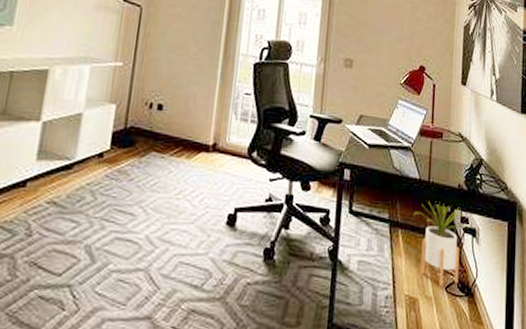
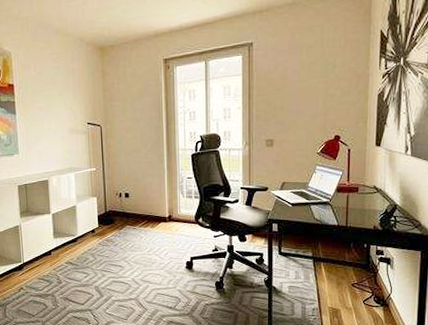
house plant: present [414,201,474,287] -> none [334,240,389,301]

